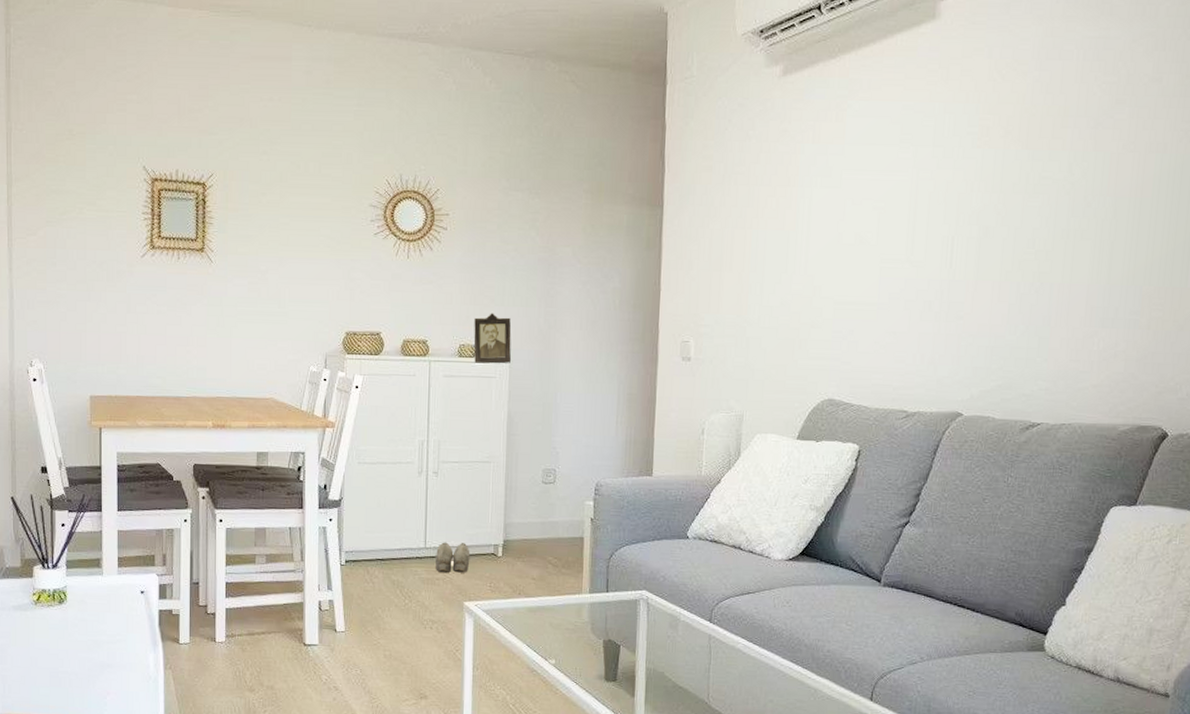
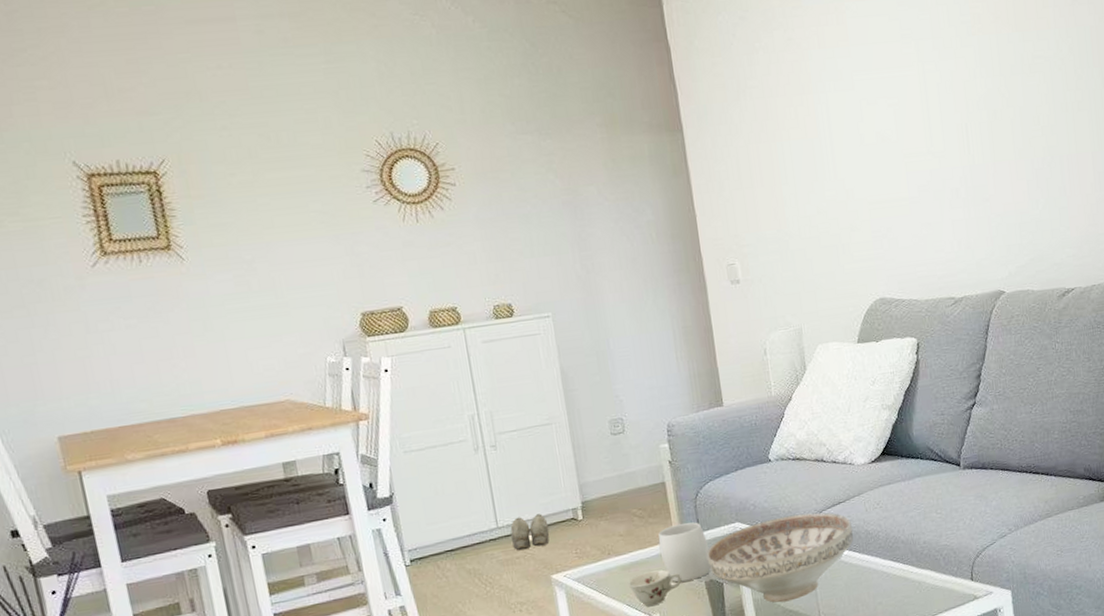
photo frame: present [474,313,511,364] -> none [505,266,553,323]
teacup: none [531,618,582,651] -> present [627,569,682,606]
mug: none [566,579,613,636] -> present [658,522,711,583]
decorative bowl: none [609,594,758,678] -> present [706,512,853,603]

